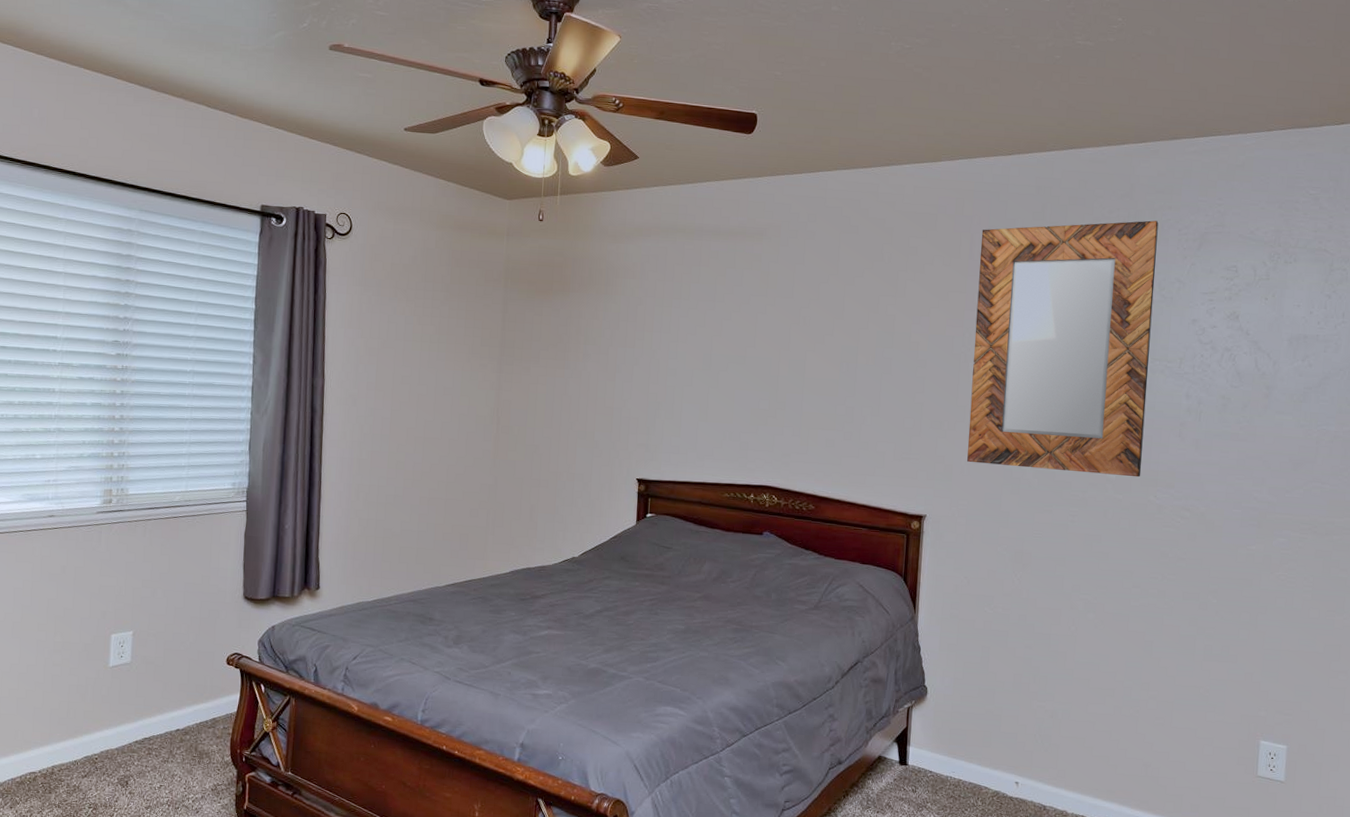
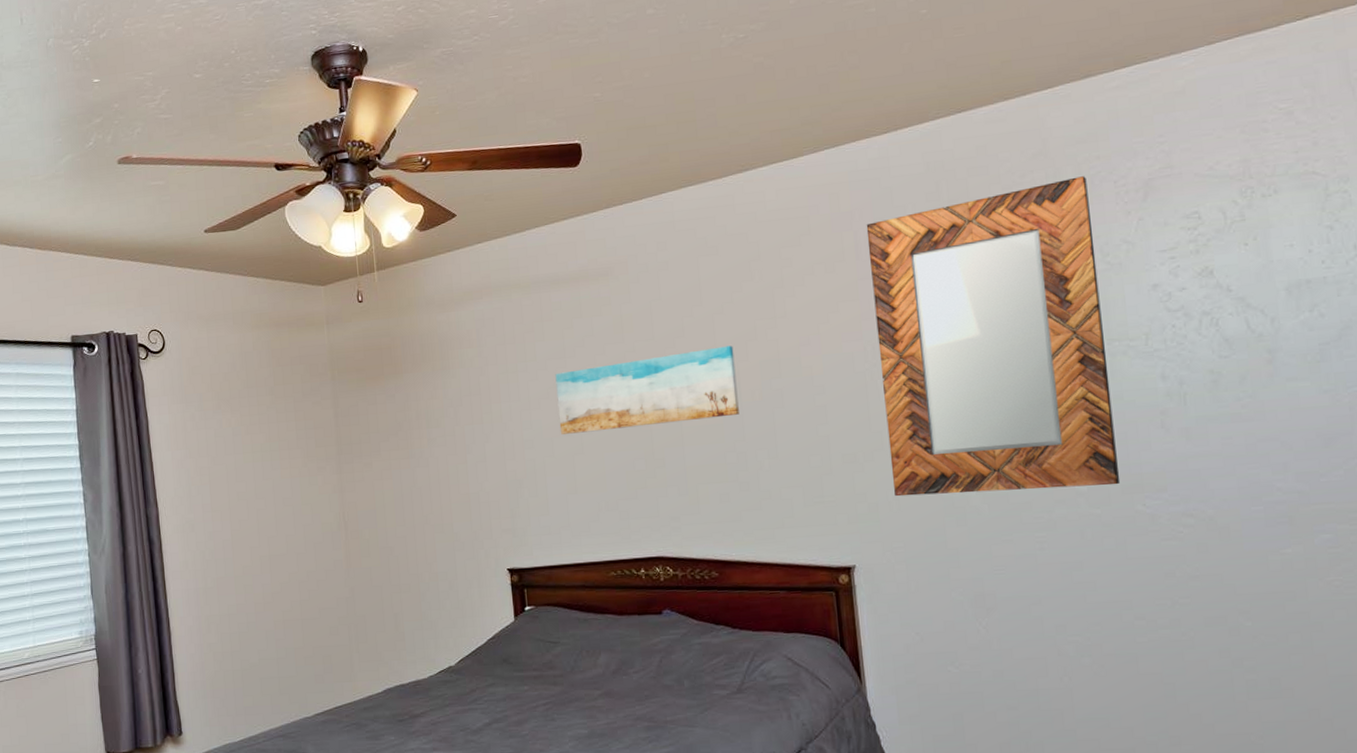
wall art: none [700,313,858,374] -> present [555,345,739,434]

